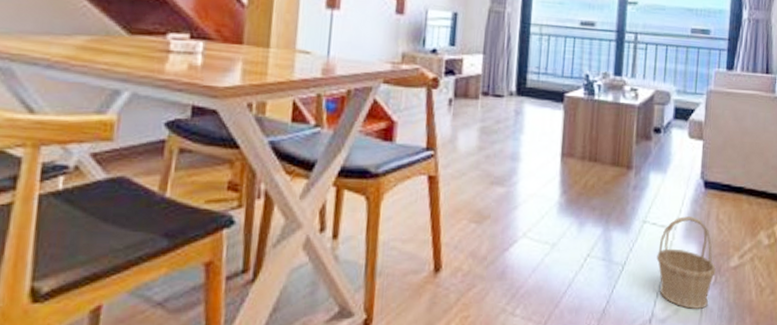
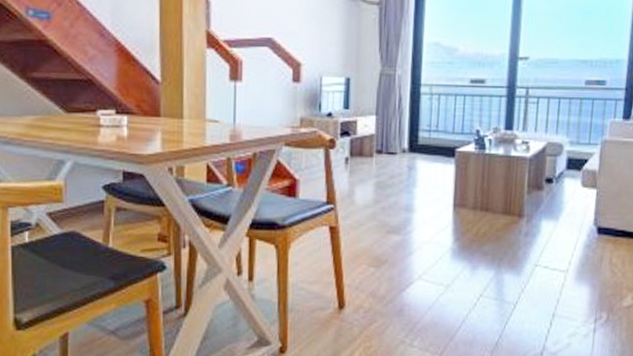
basket: present [656,215,716,309] -> none [548,259,608,344]

